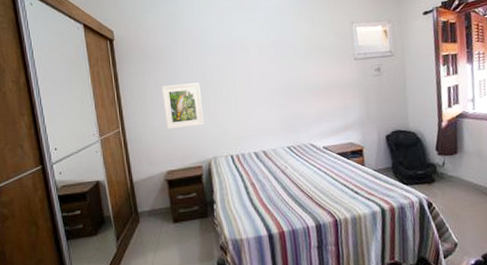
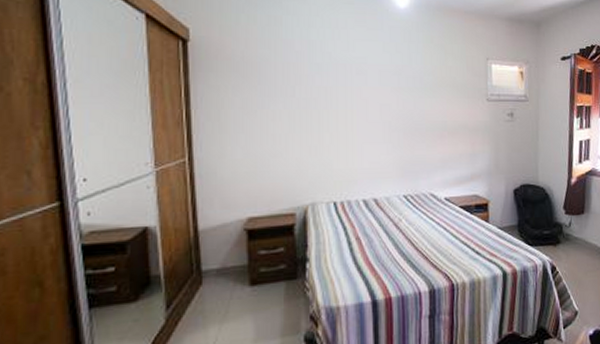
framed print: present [162,82,204,130] -> none [251,108,302,165]

